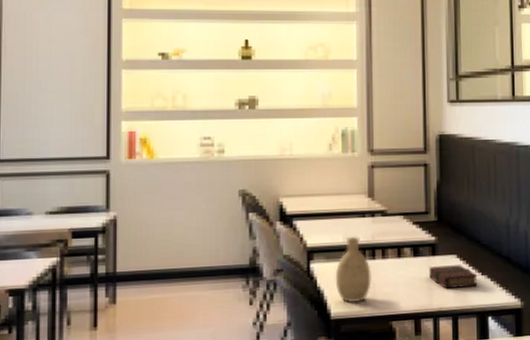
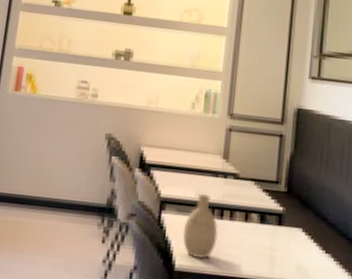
book: present [429,265,478,289] -> none [273,235,321,264]

